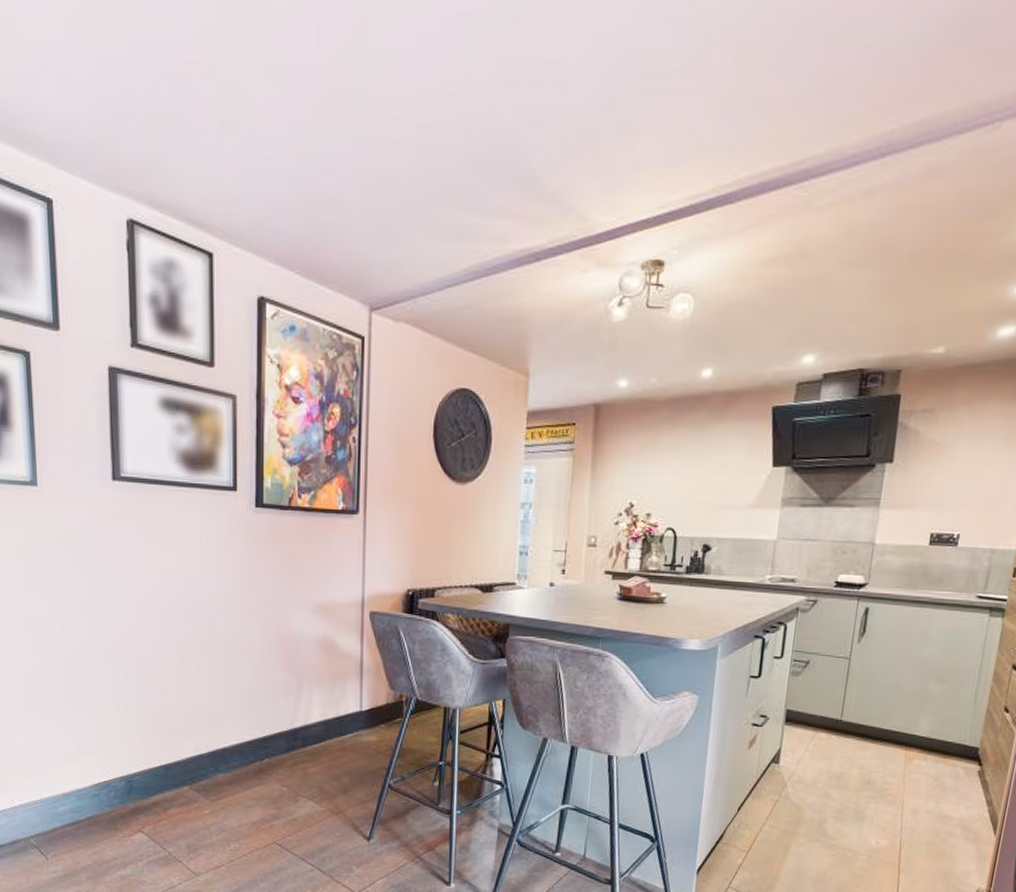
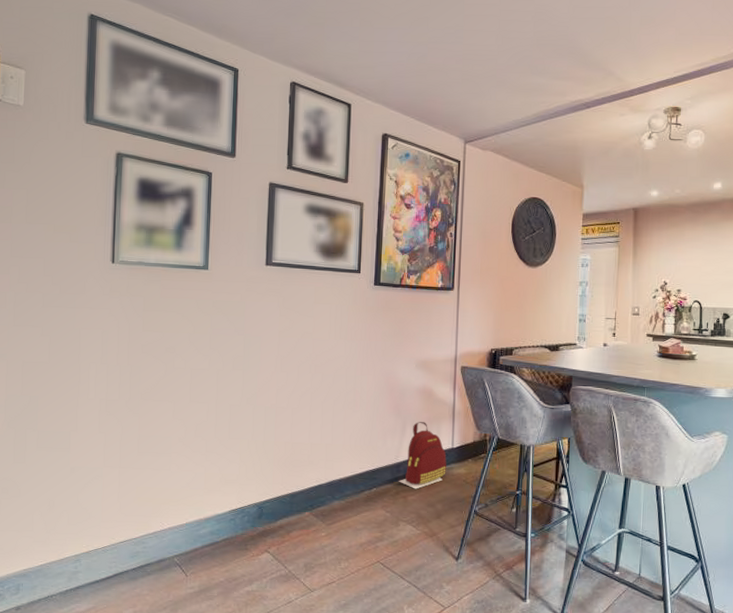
backpack: none [296,680,354,760] -> present [399,422,447,489]

